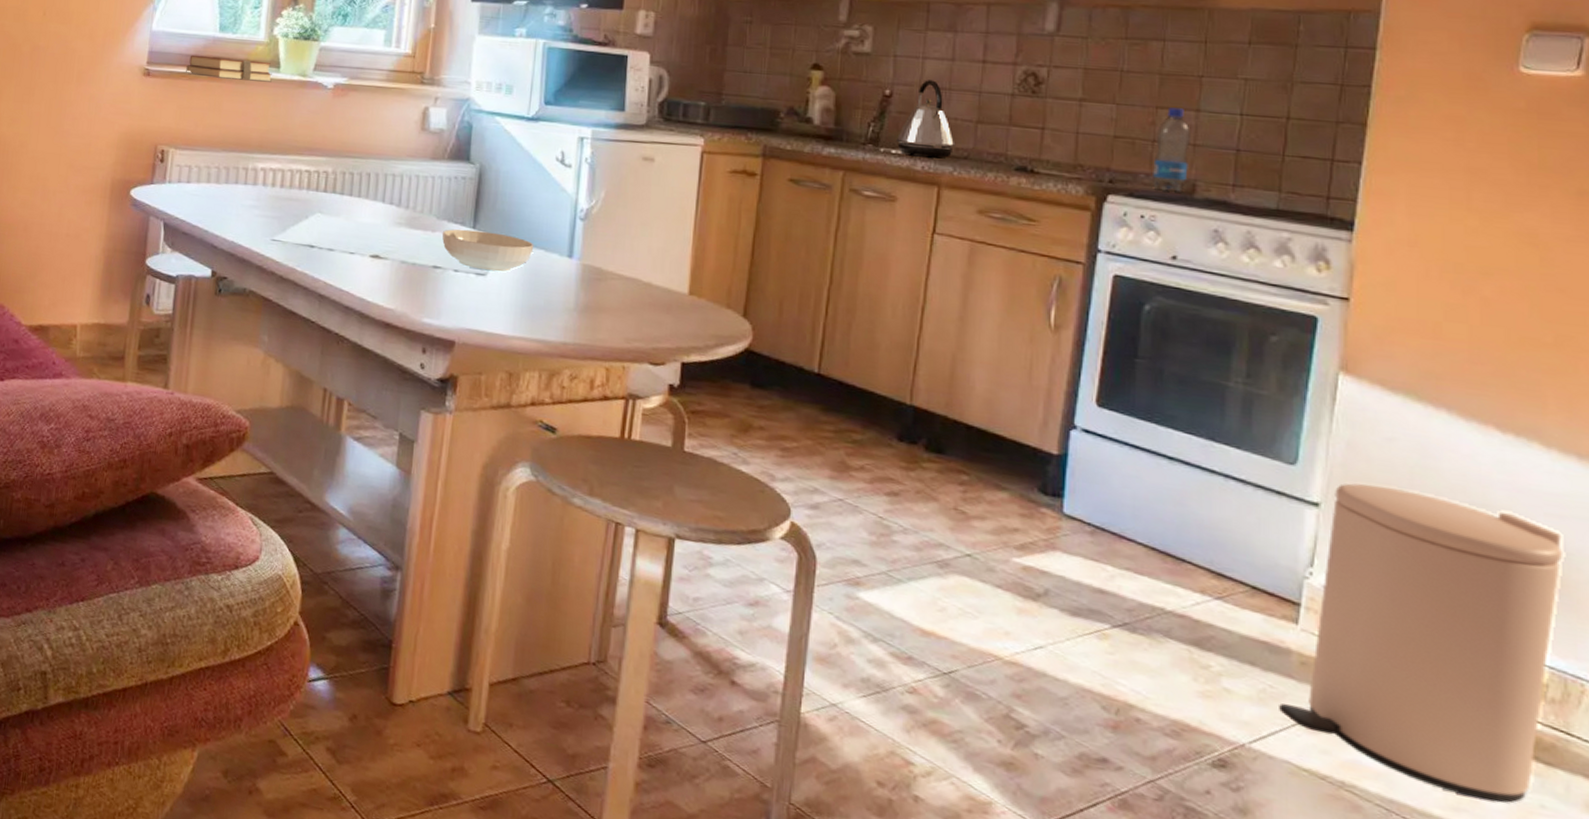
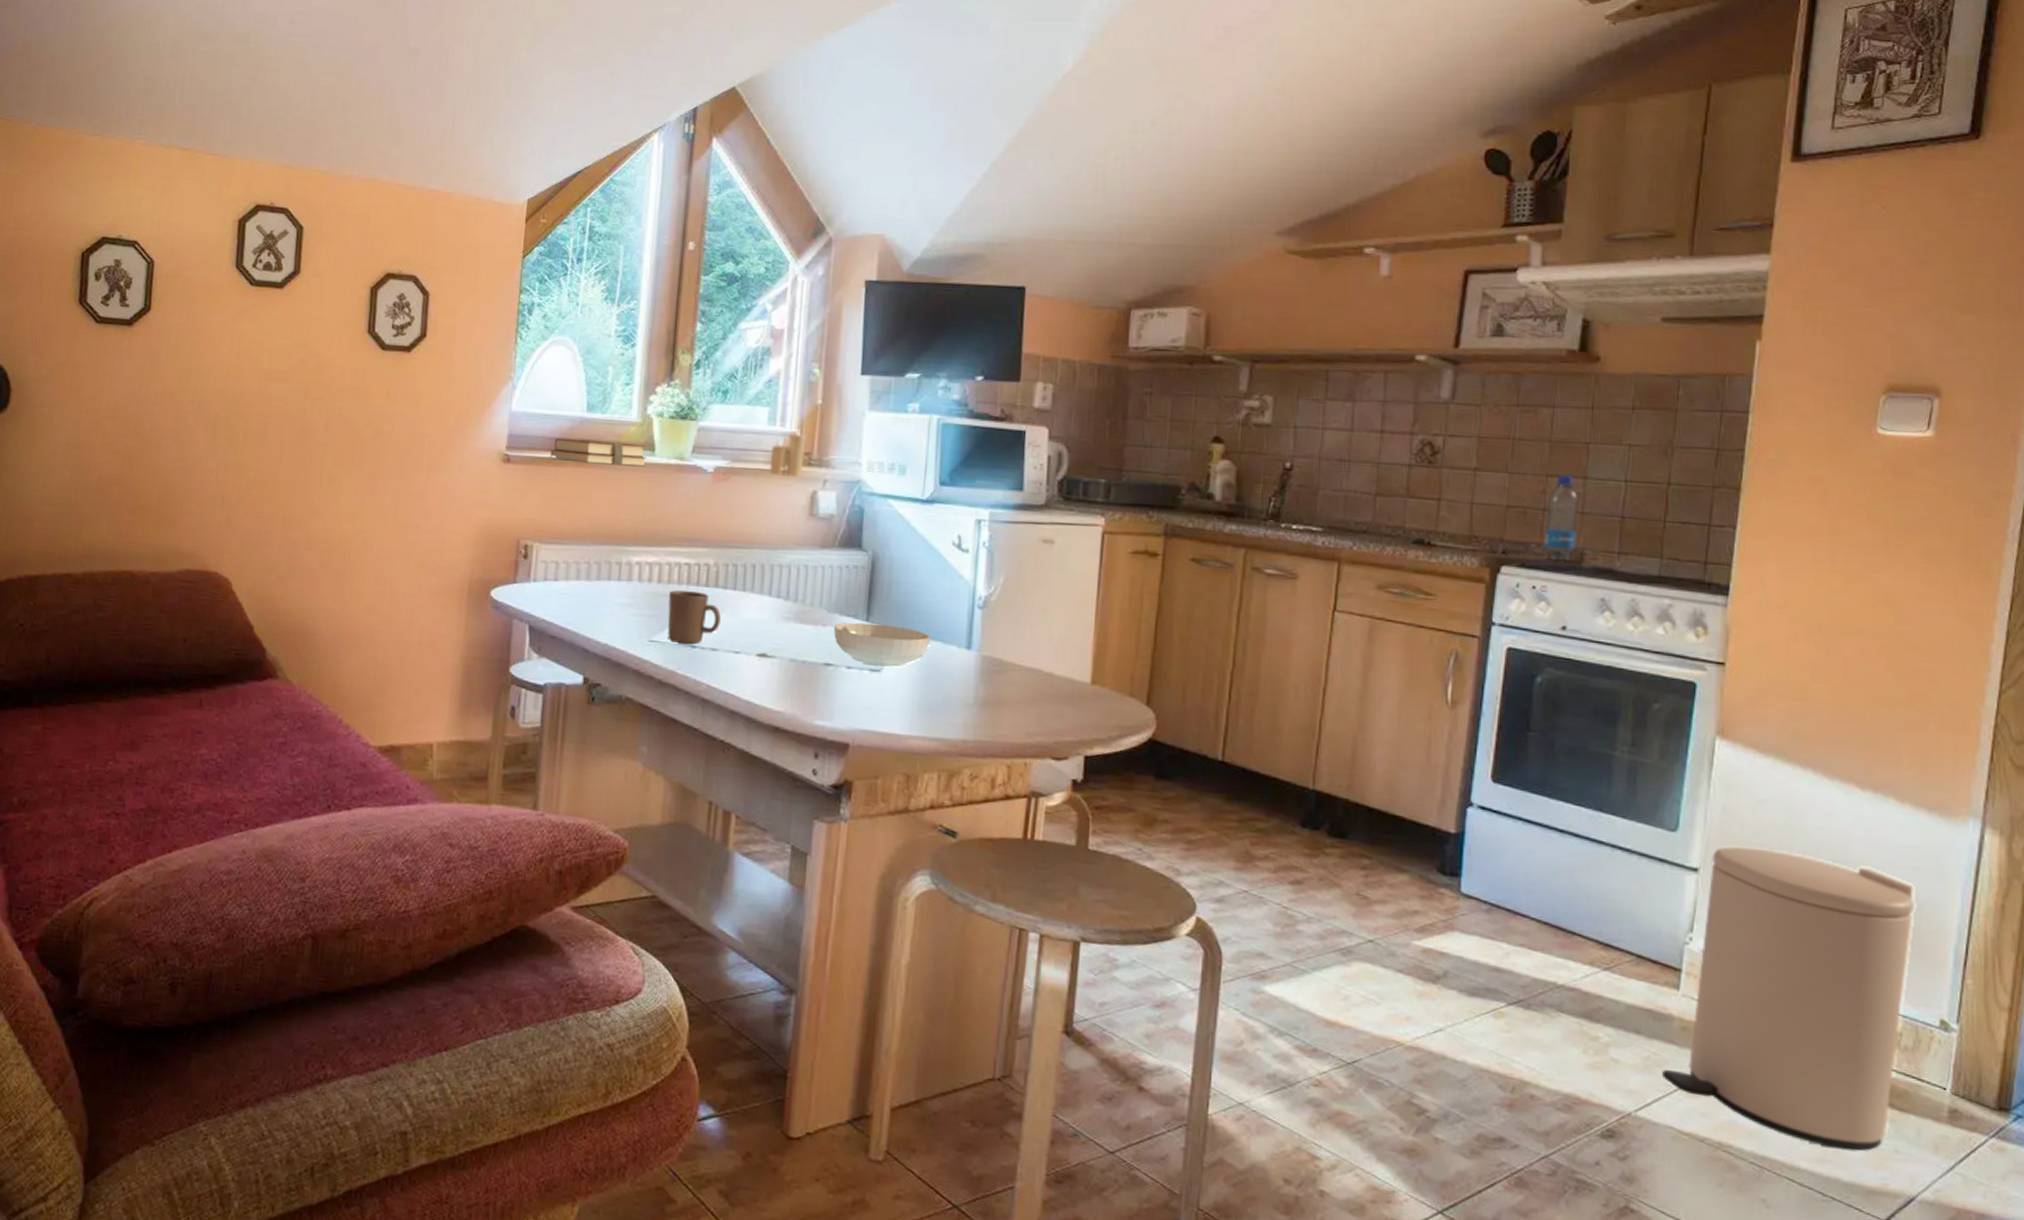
mug: none [288,194,338,244] -> present [667,590,721,644]
candle: none [384,50,420,94] -> present [769,428,807,477]
kettle: present [895,80,956,159] -> none [1296,451,1355,533]

